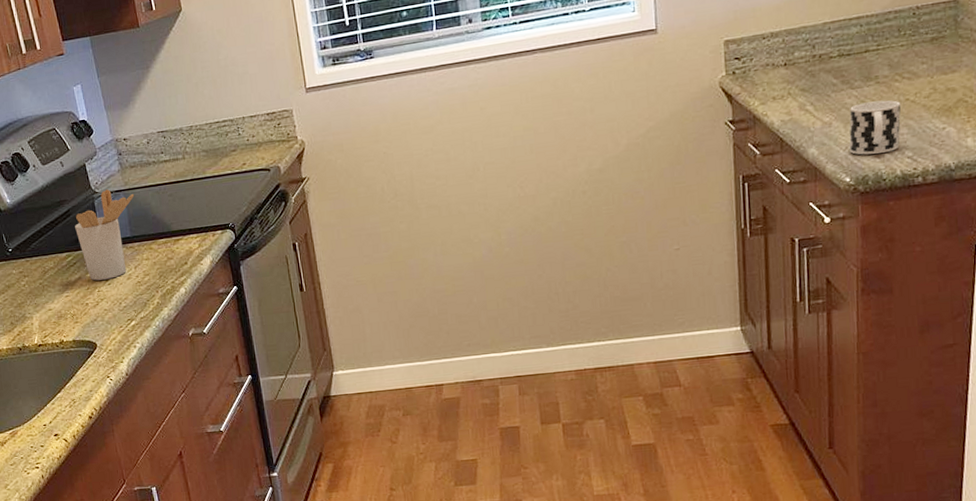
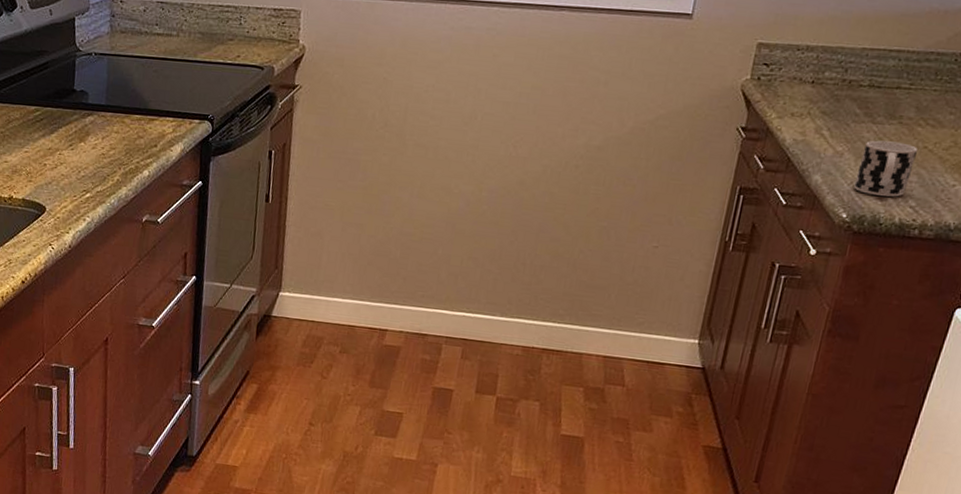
utensil holder: present [75,189,135,281] -> none [49,50,119,144]

